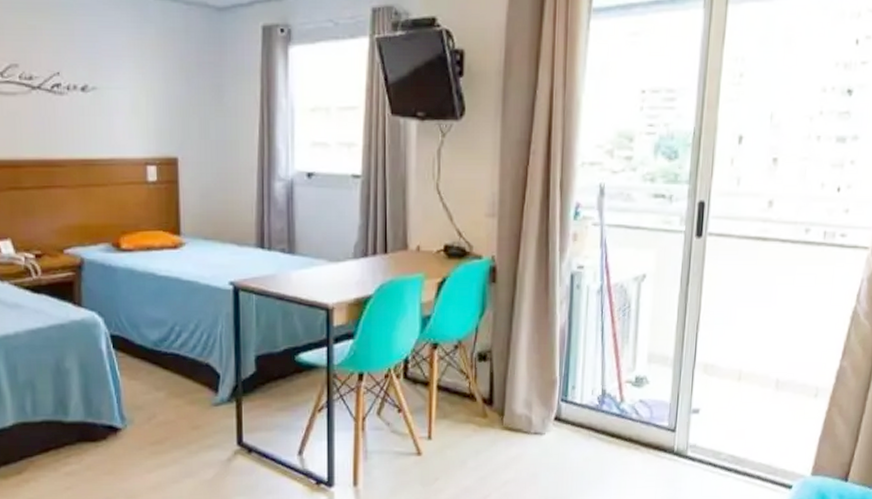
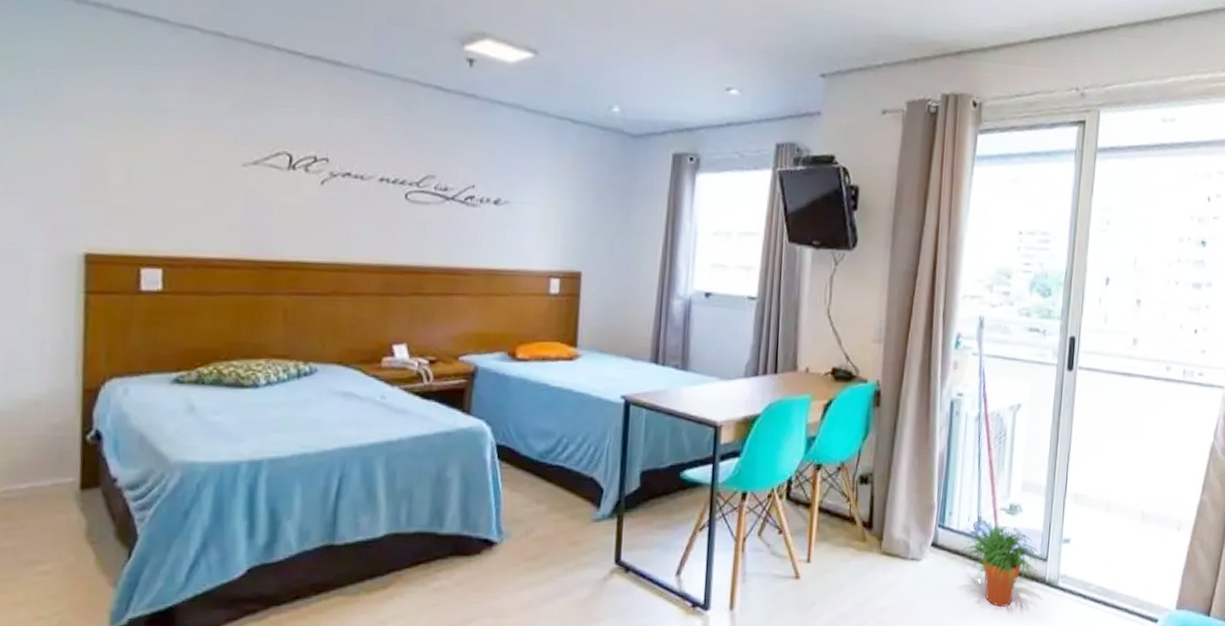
potted plant: none [587,398,674,477] -> present [962,525,1046,607]

